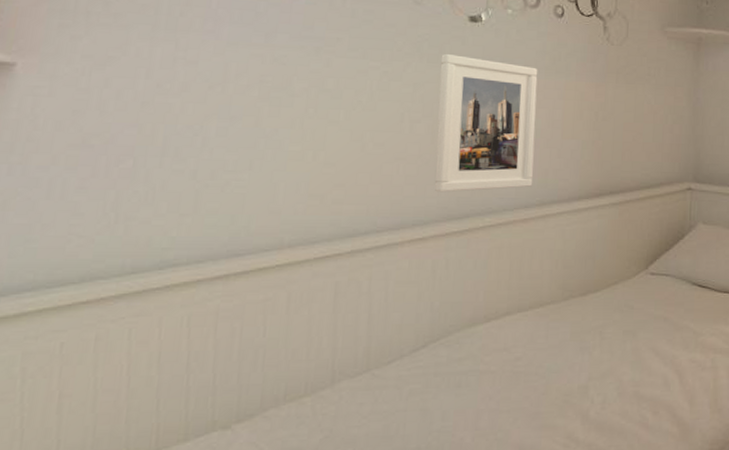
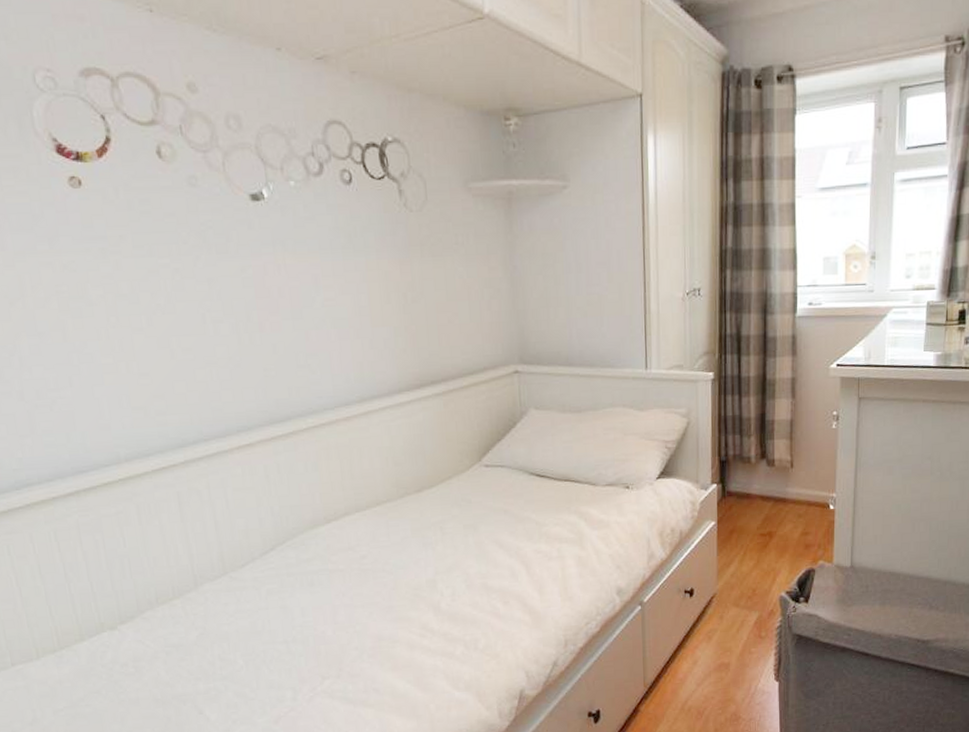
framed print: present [434,53,538,193] -> none [229,241,350,396]

